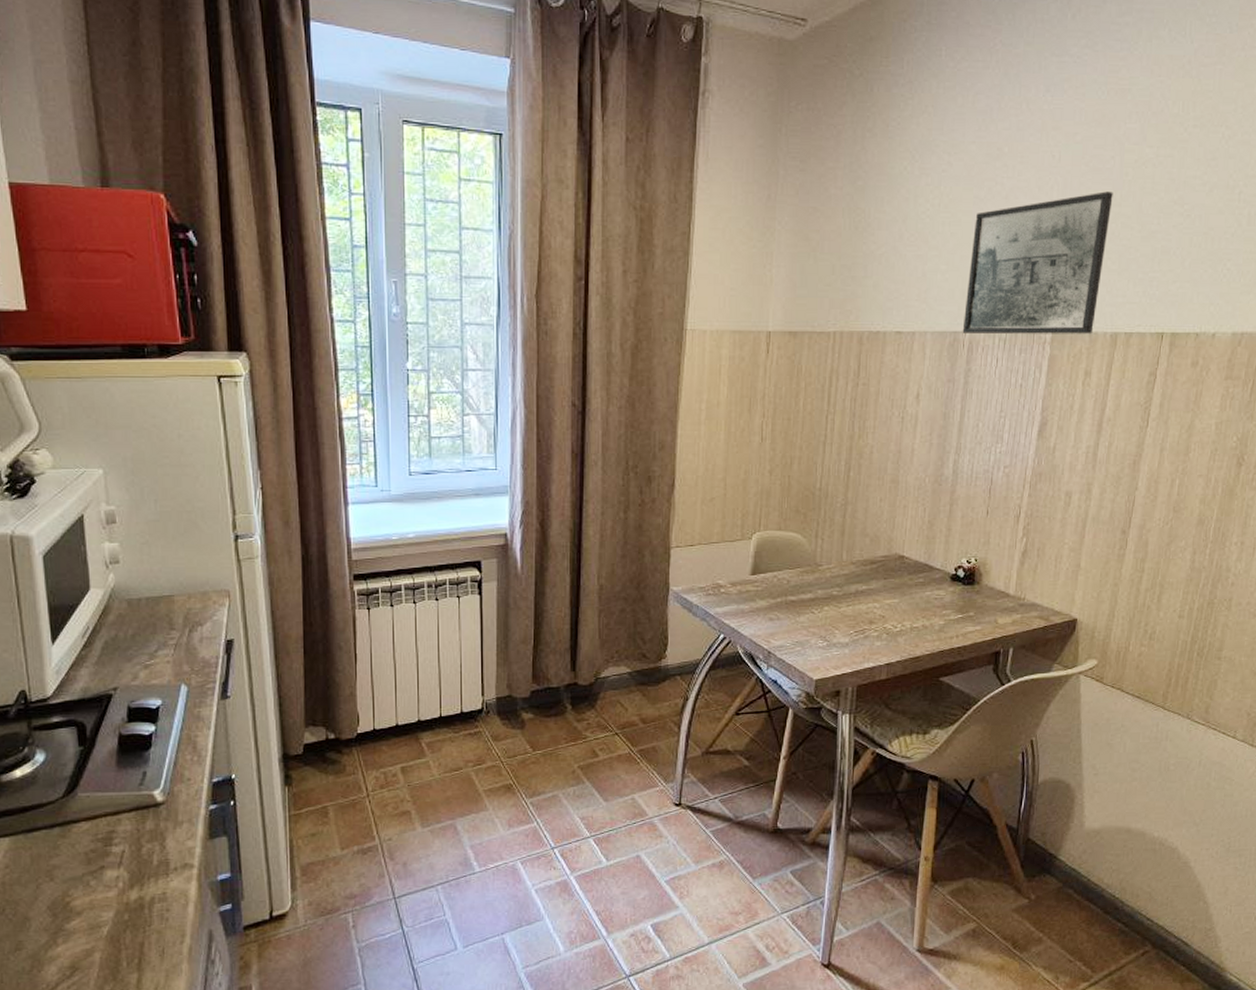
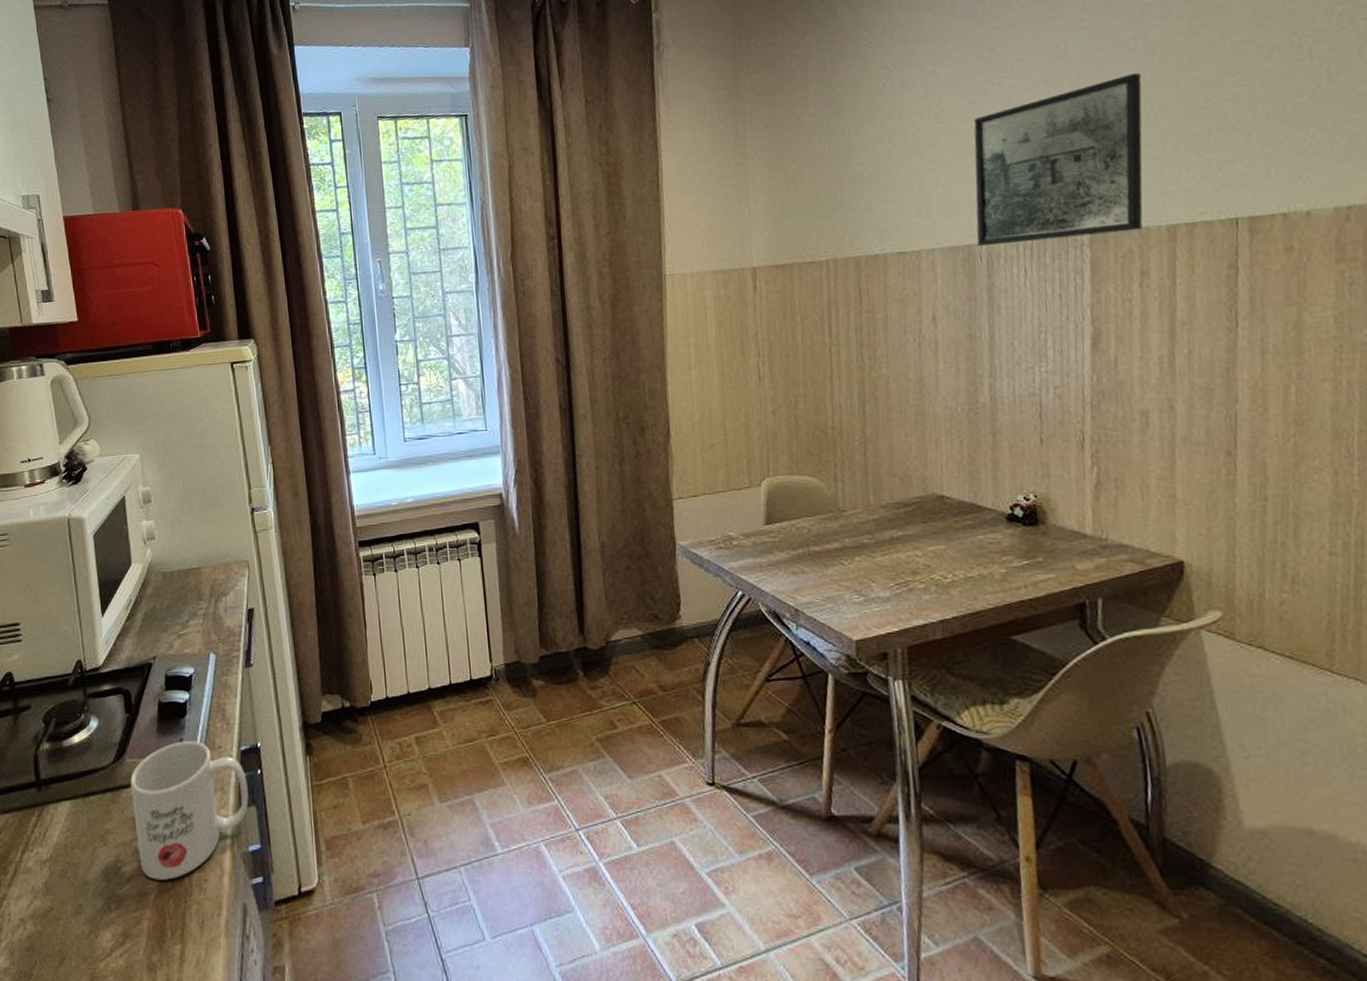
mug: none [83,774,219,912] -> present [130,741,249,880]

